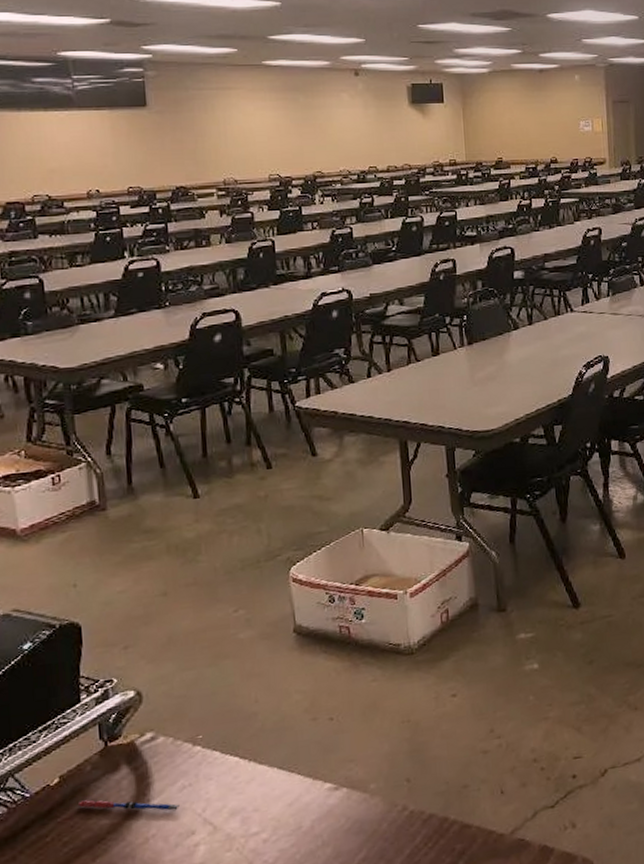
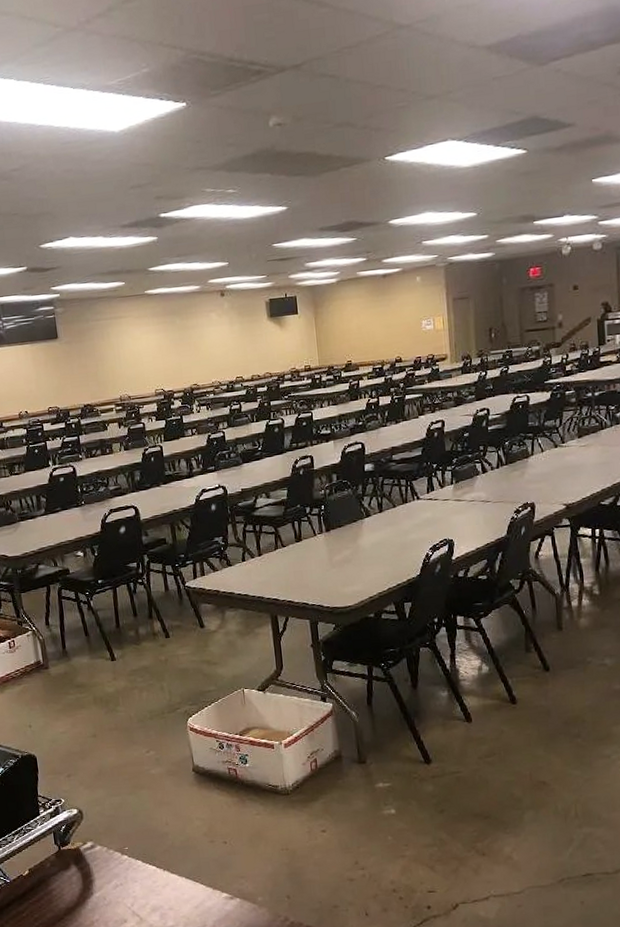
pen: present [77,800,180,812] -> none [42,888,115,904]

